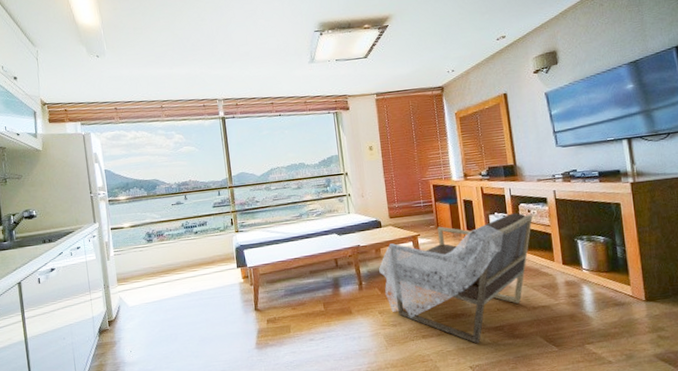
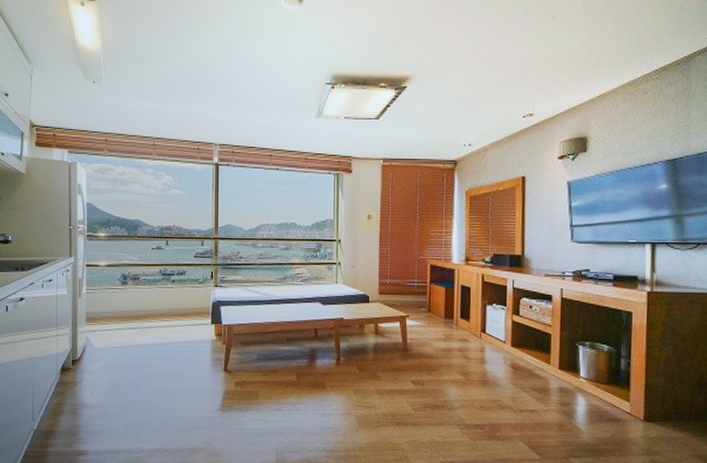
armchair: present [379,213,533,344] -> none [360,307,533,440]

